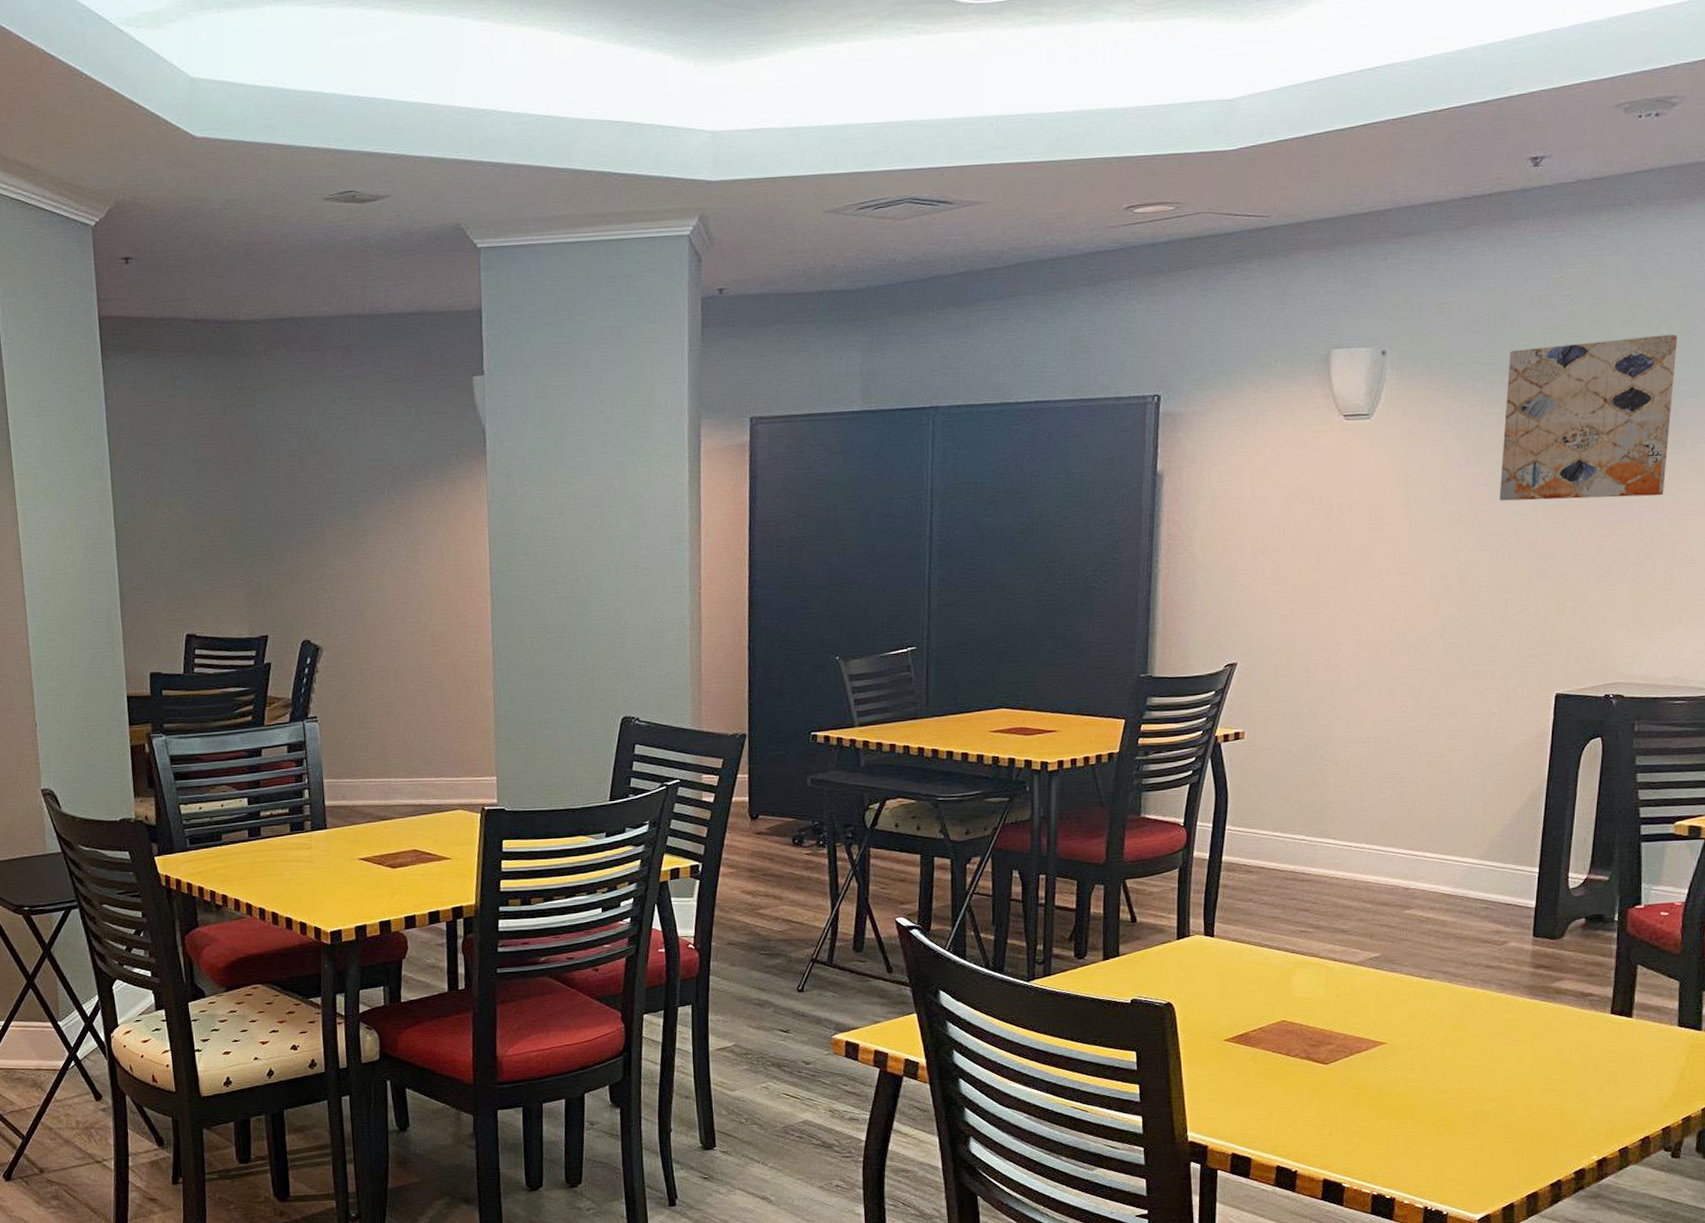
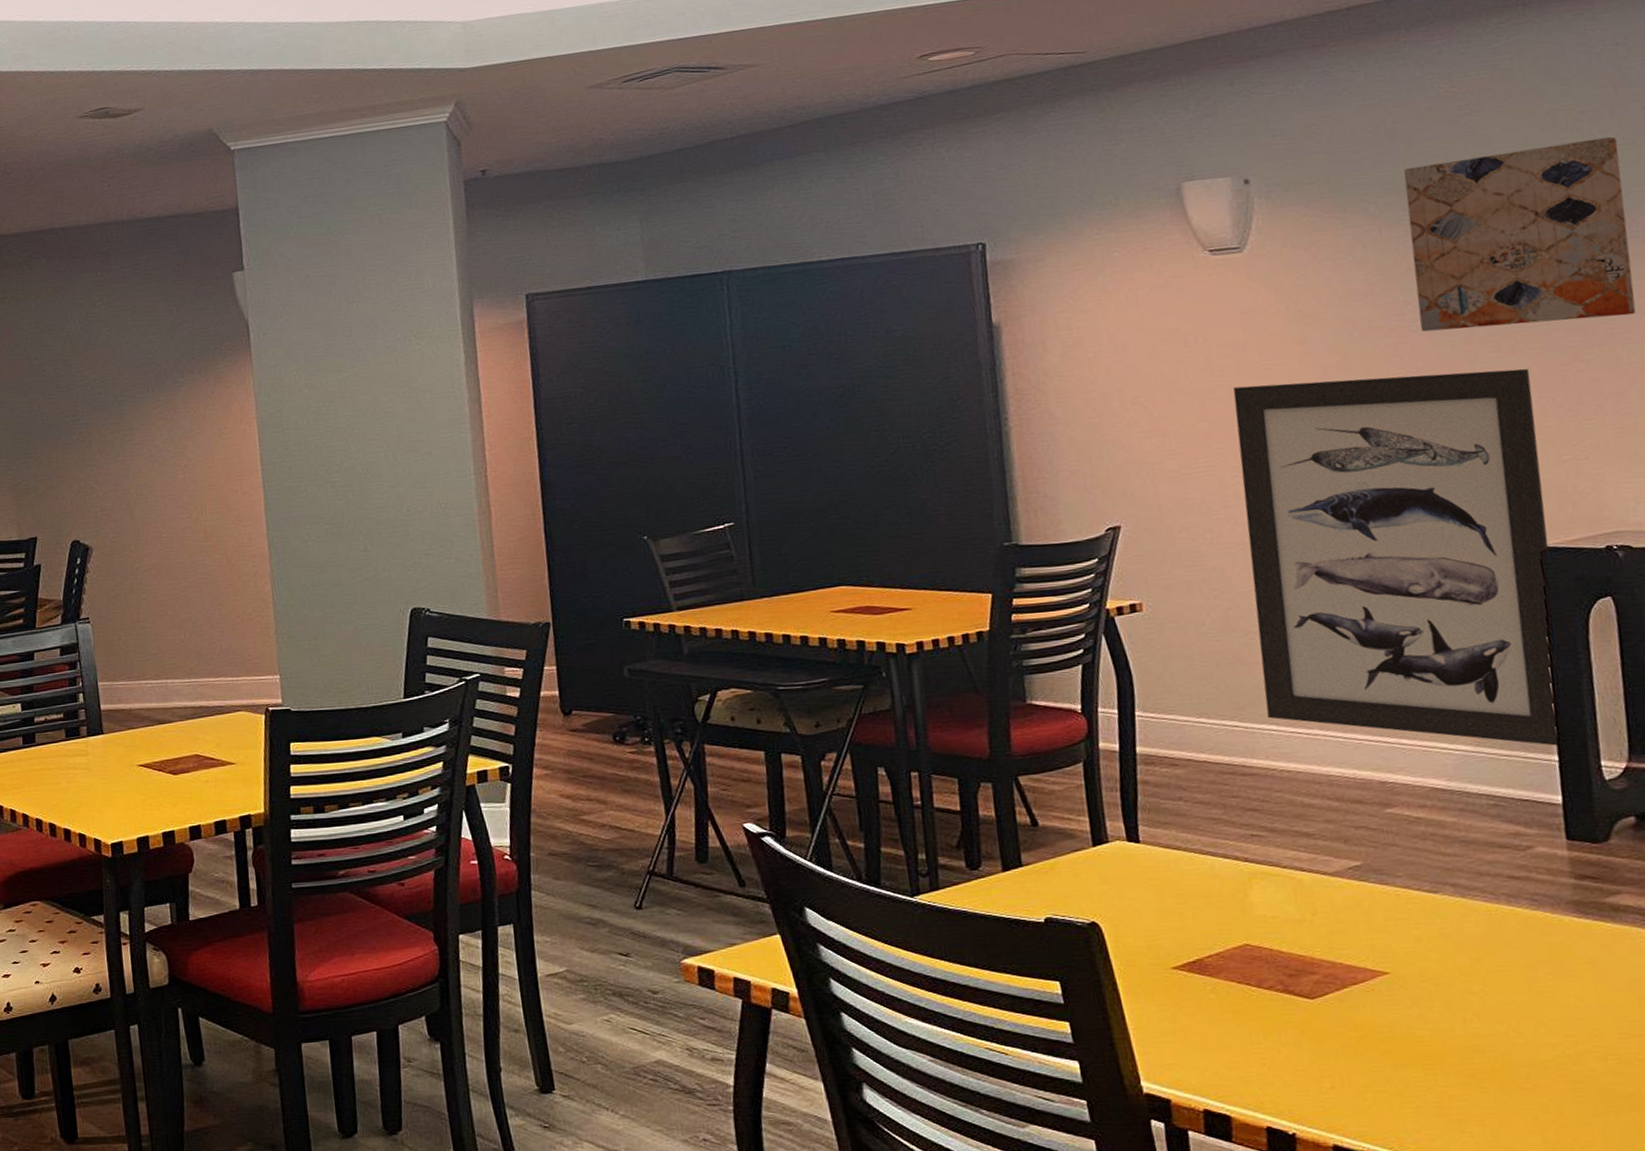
wall art: none [1328,538,1575,861] -> present [1233,368,1562,747]

